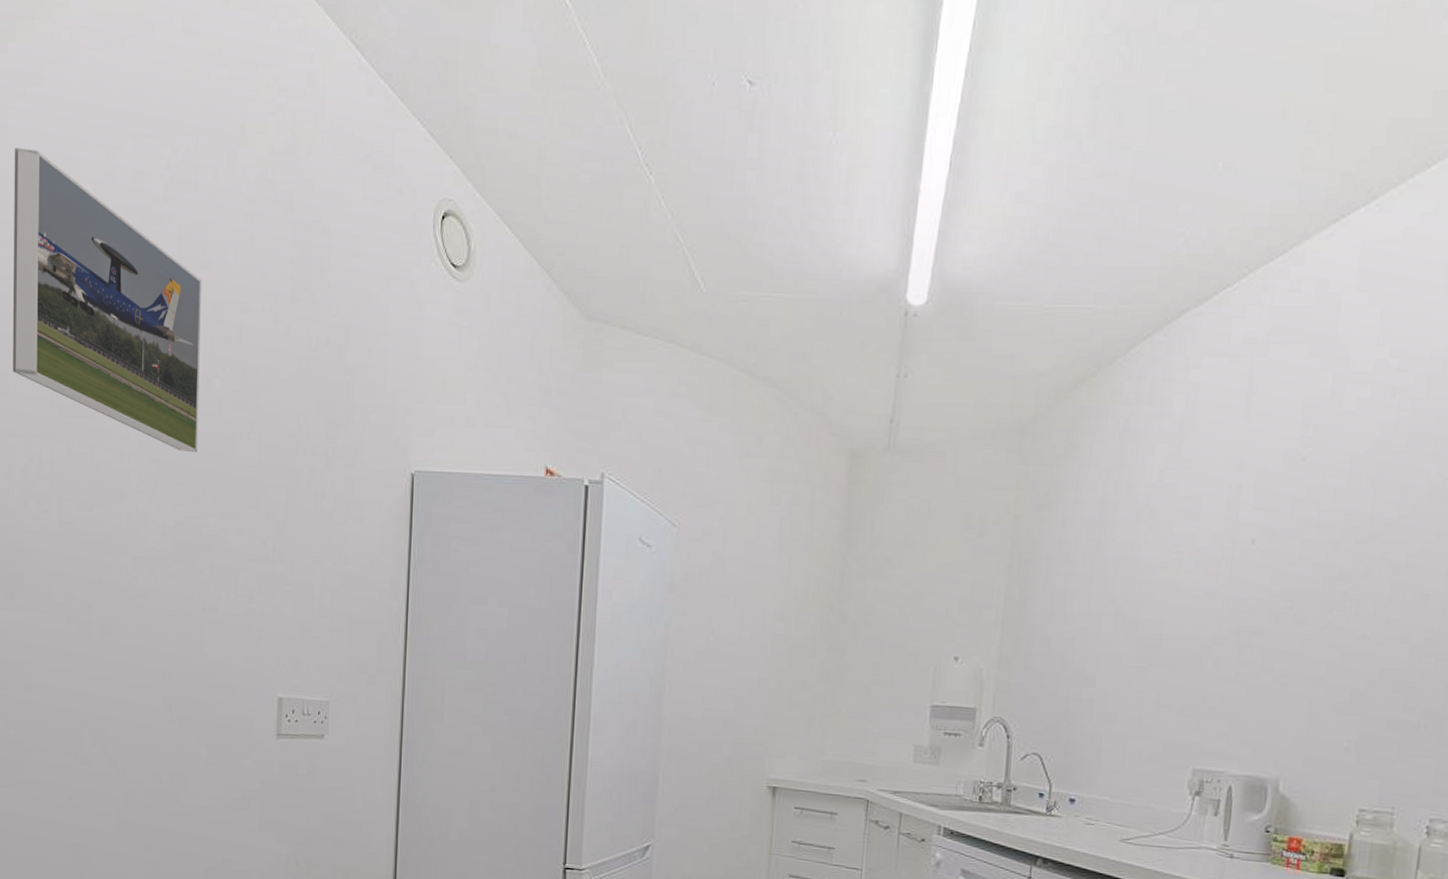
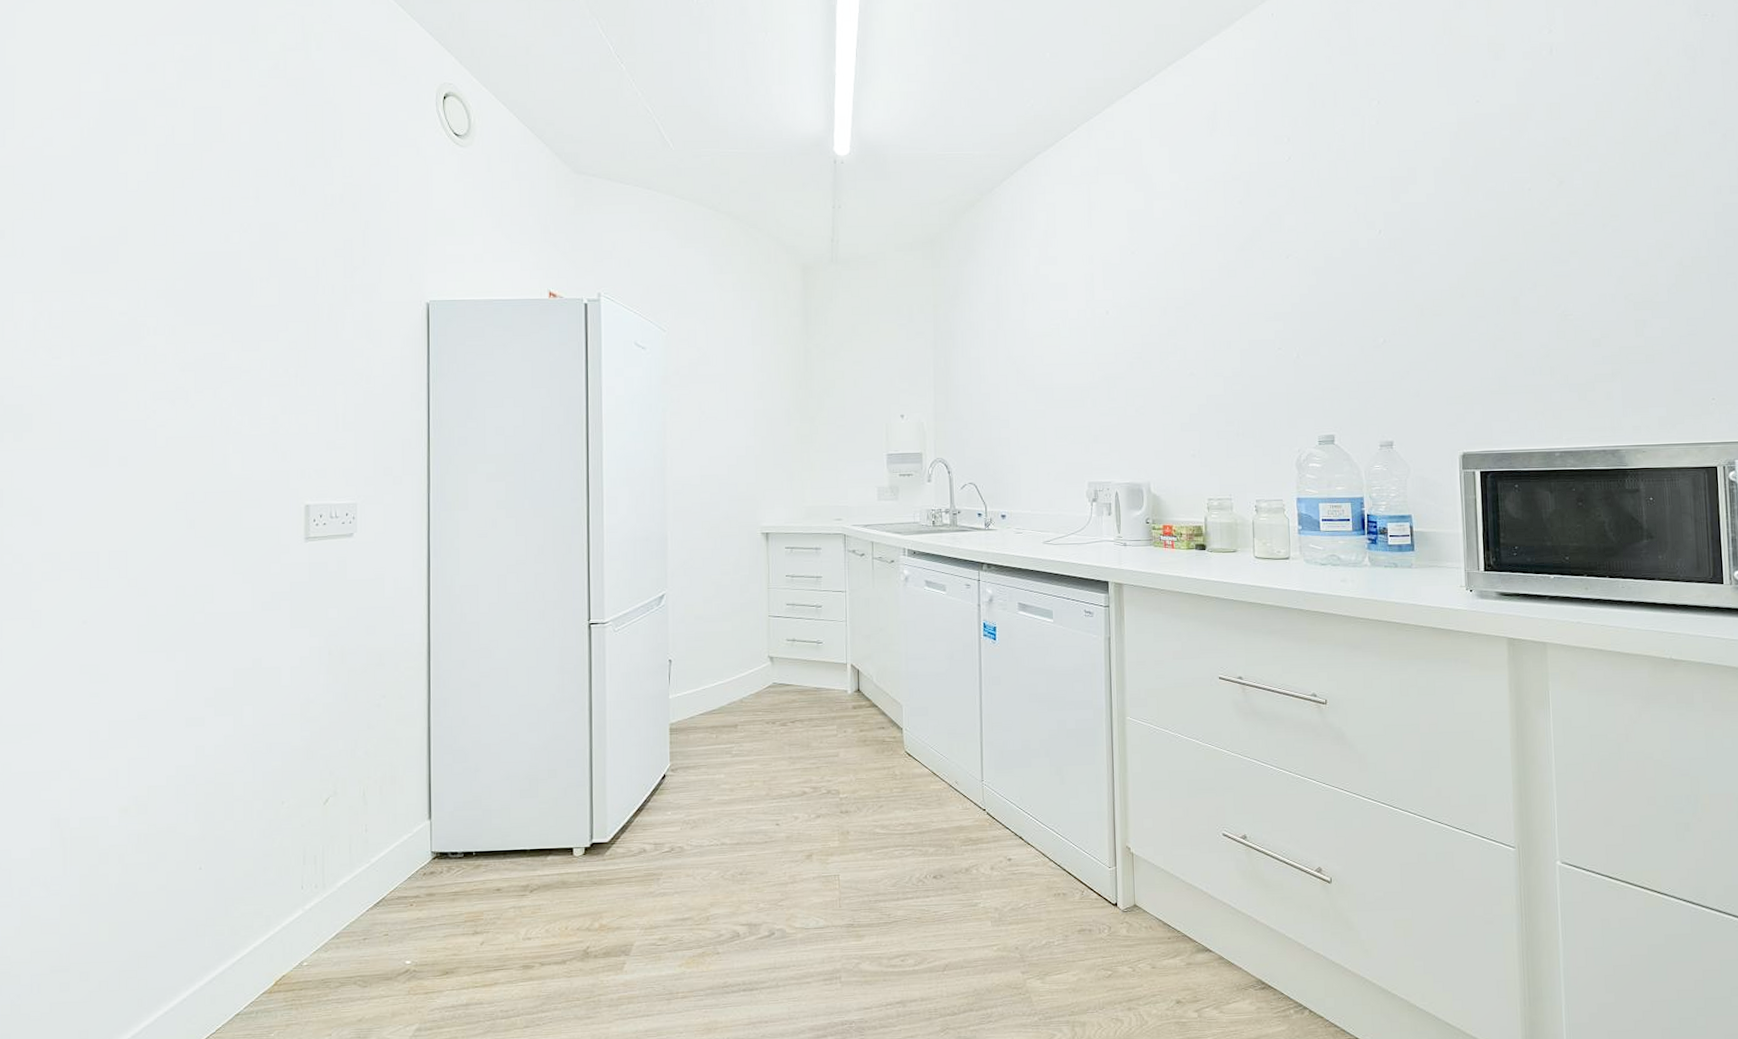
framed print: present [12,148,202,453] -> none [20,44,218,297]

